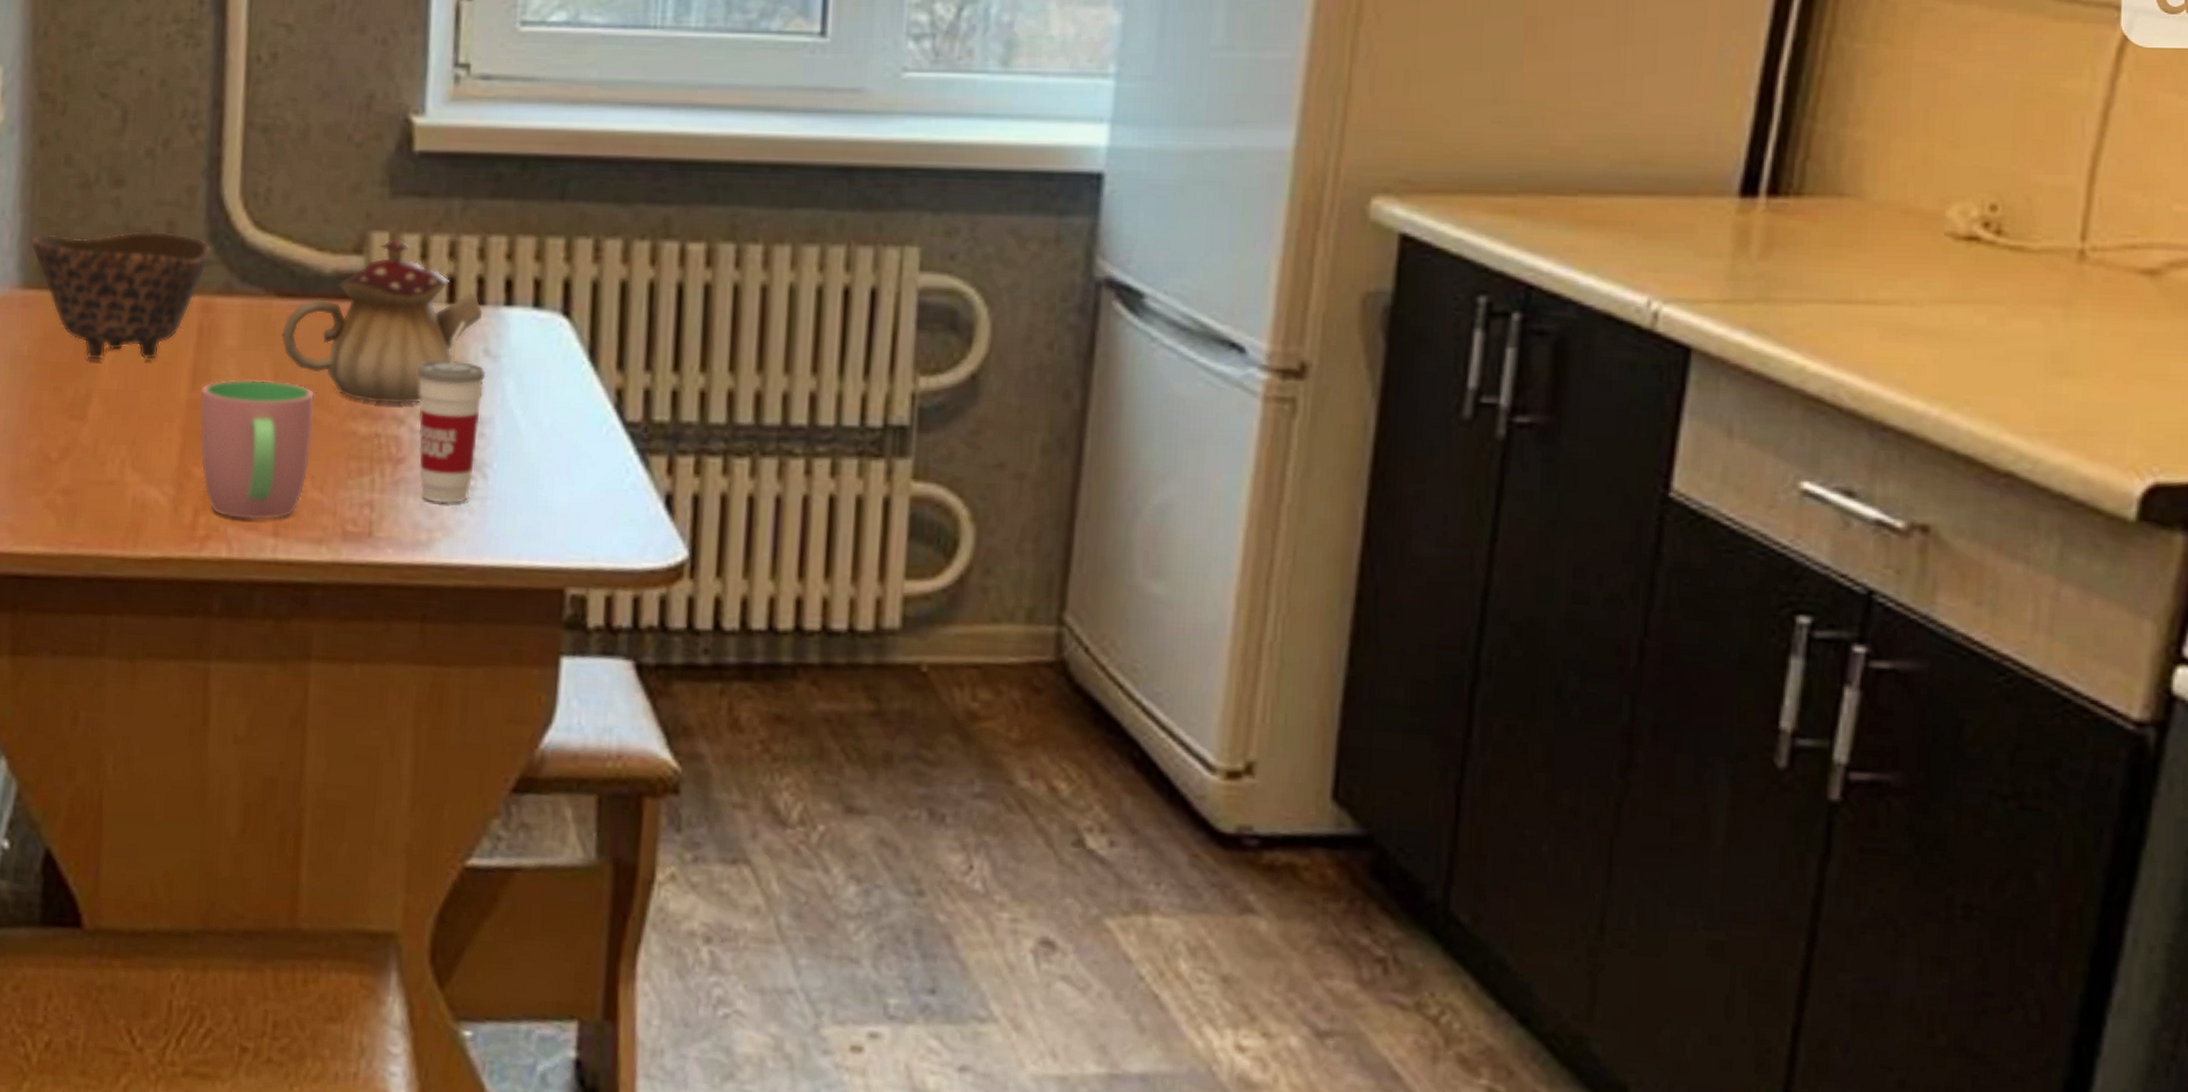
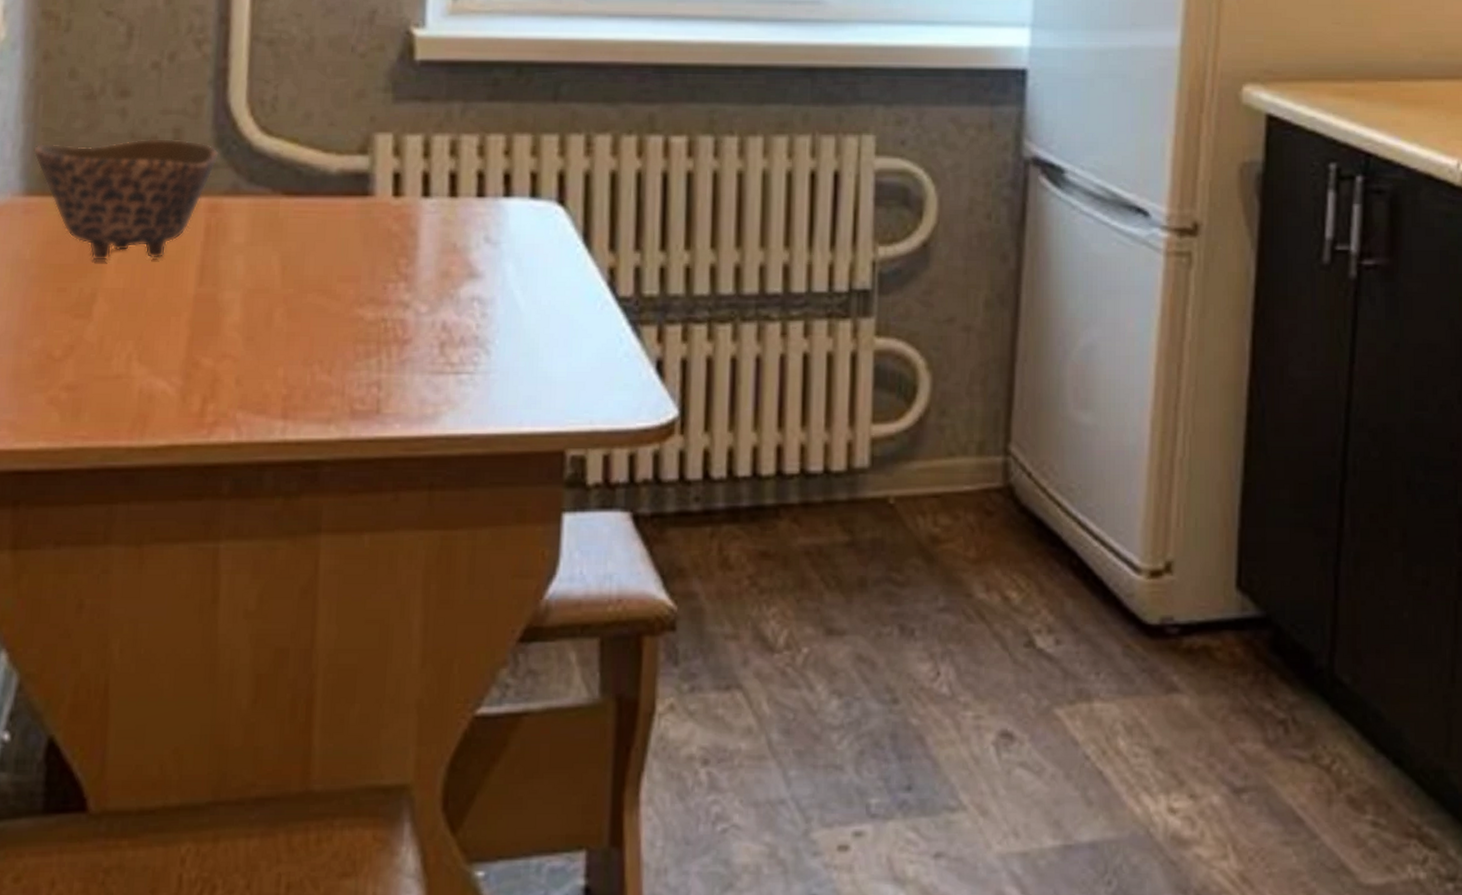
cup: present [199,378,315,521] -> none [207,272,322,405]
teapot: present [281,238,483,404] -> none [288,139,483,290]
cup: present [418,322,486,504] -> none [422,213,487,379]

